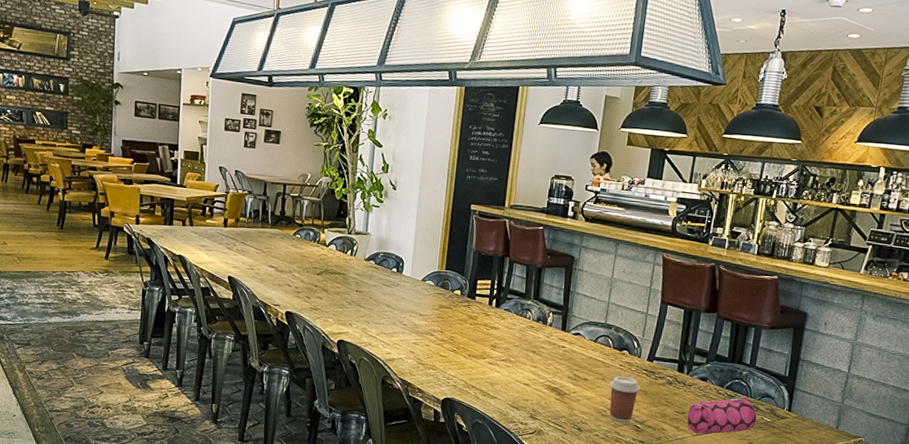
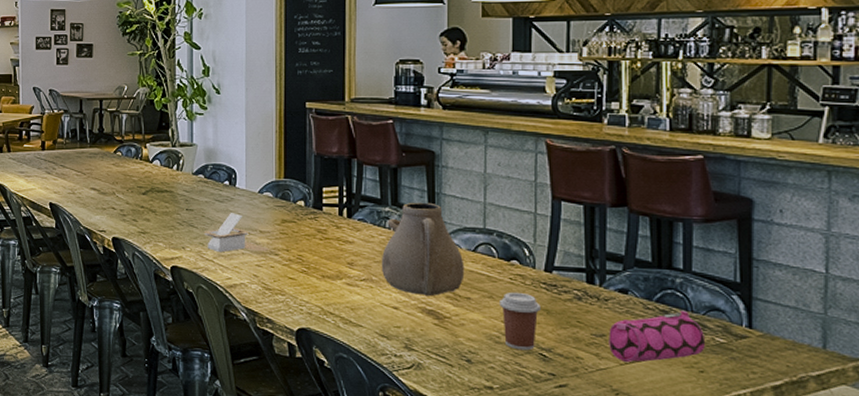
napkin holder: none [369,296,427,332] -> present [203,213,271,253]
teapot: none [519,297,586,376] -> present [381,202,465,297]

